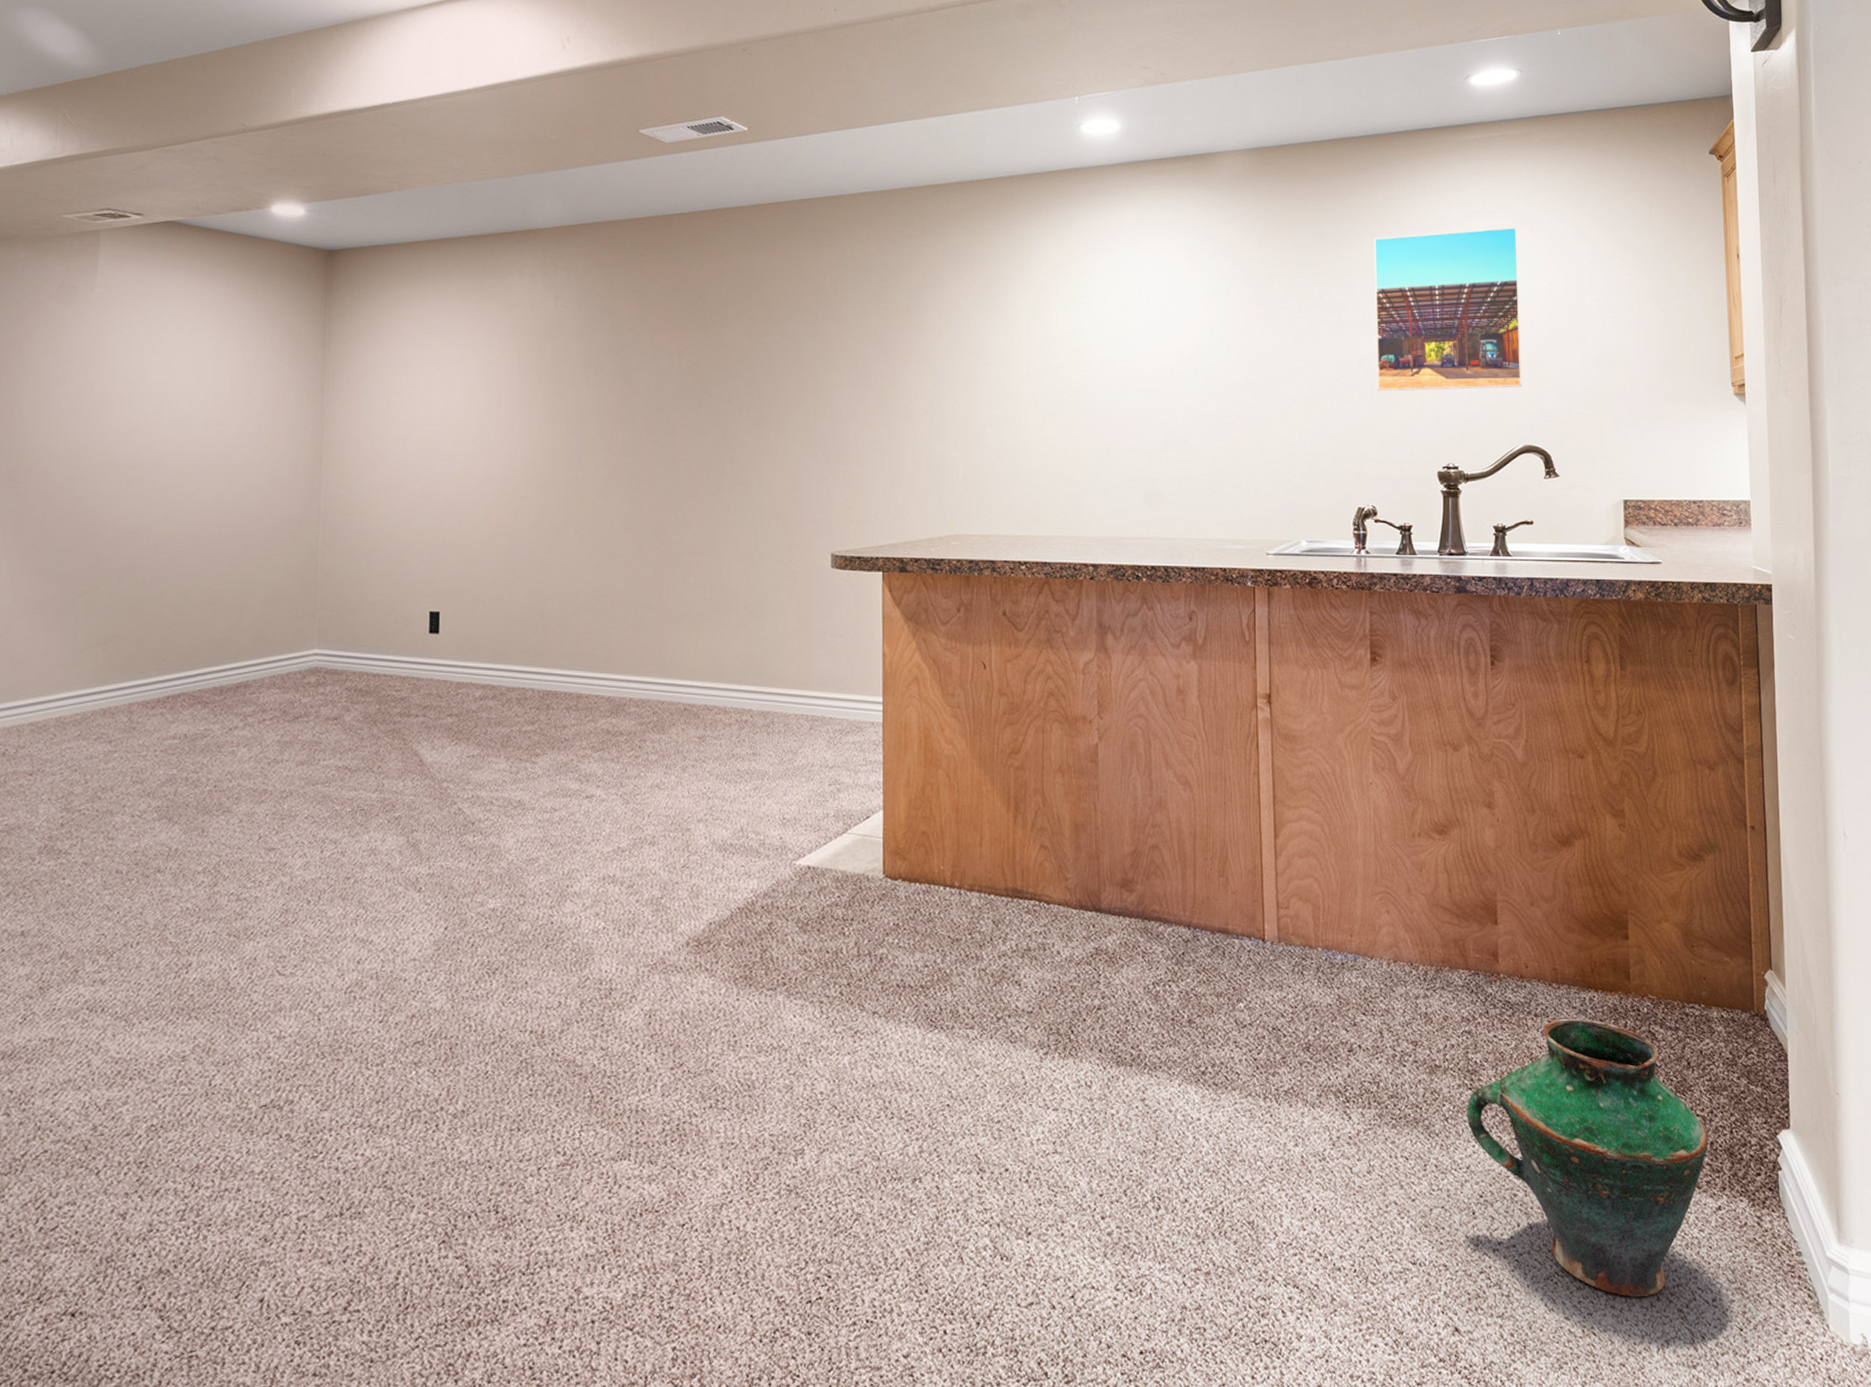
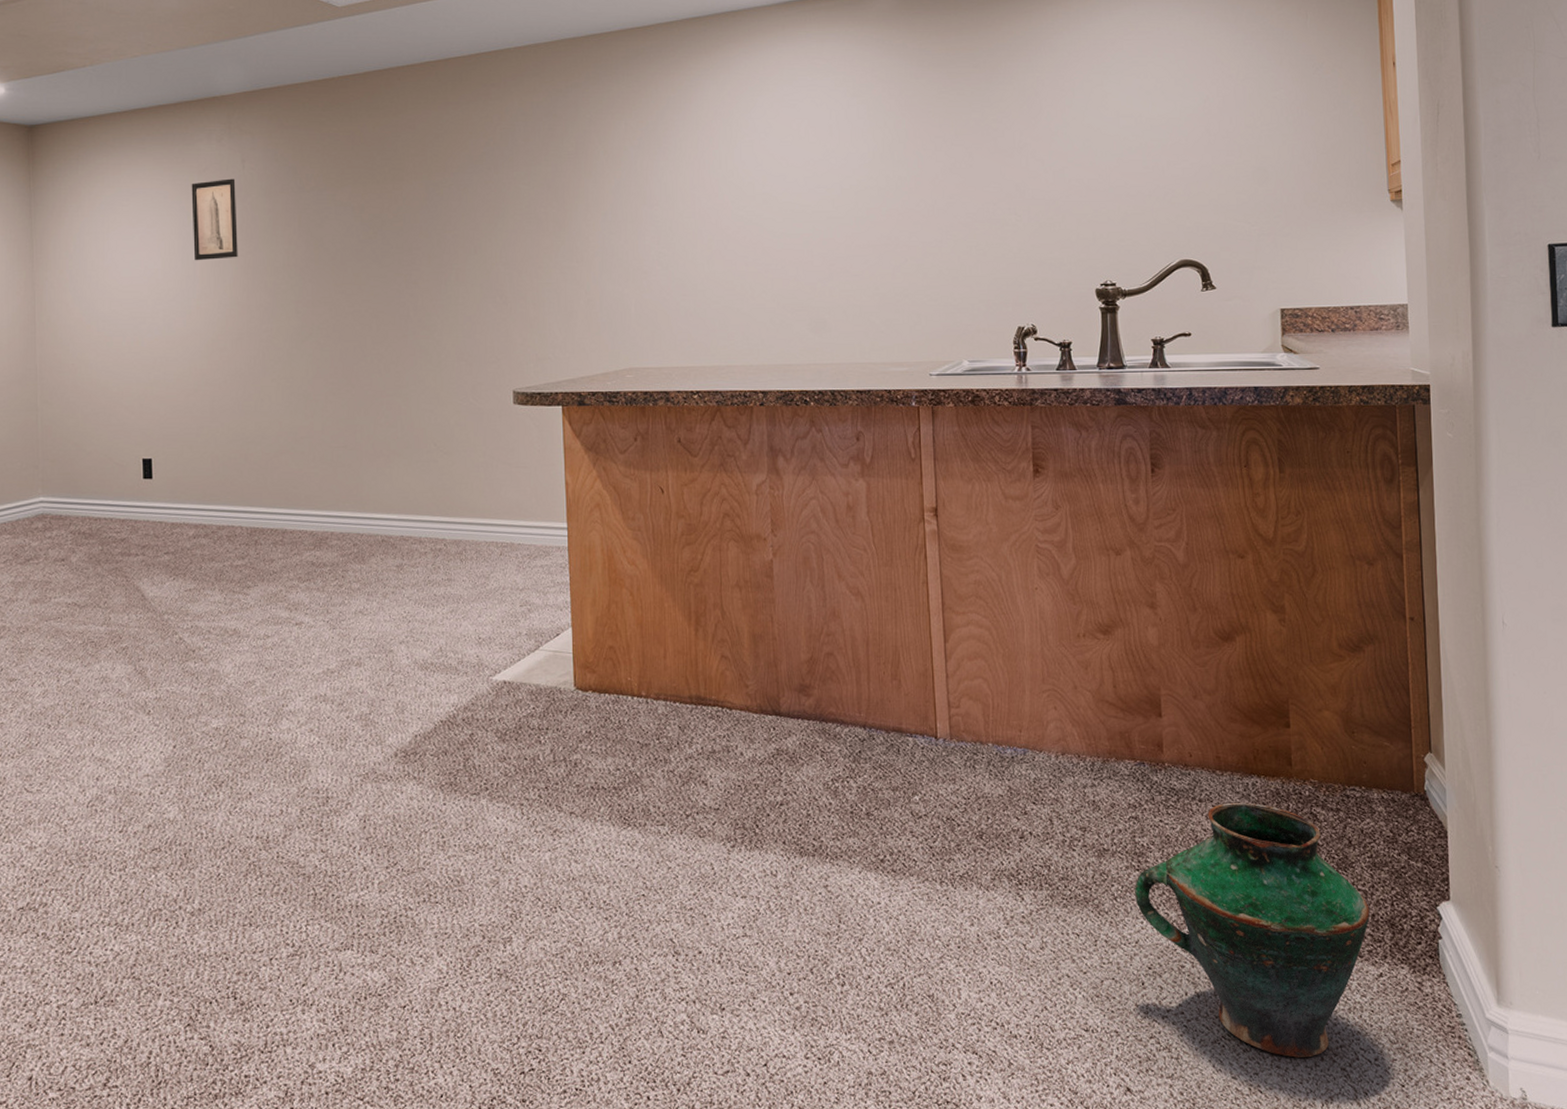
wall art: none [498,316,547,402] -> present [191,178,238,261]
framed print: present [1374,227,1522,392] -> none [1028,46,1178,214]

